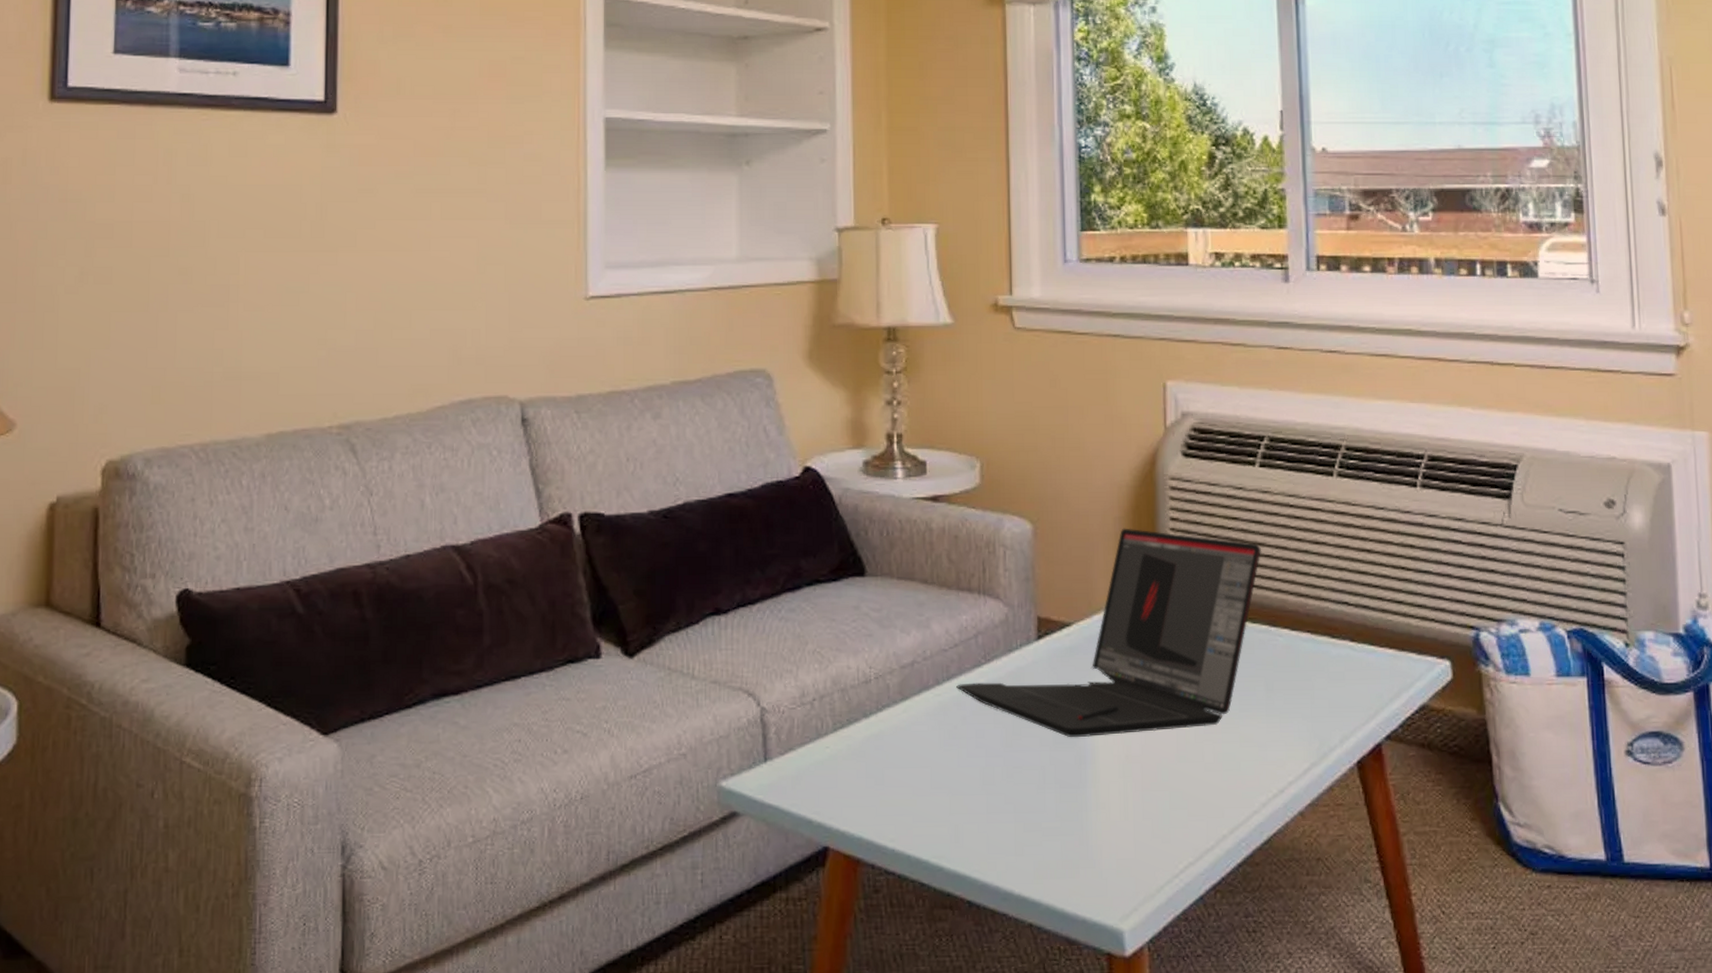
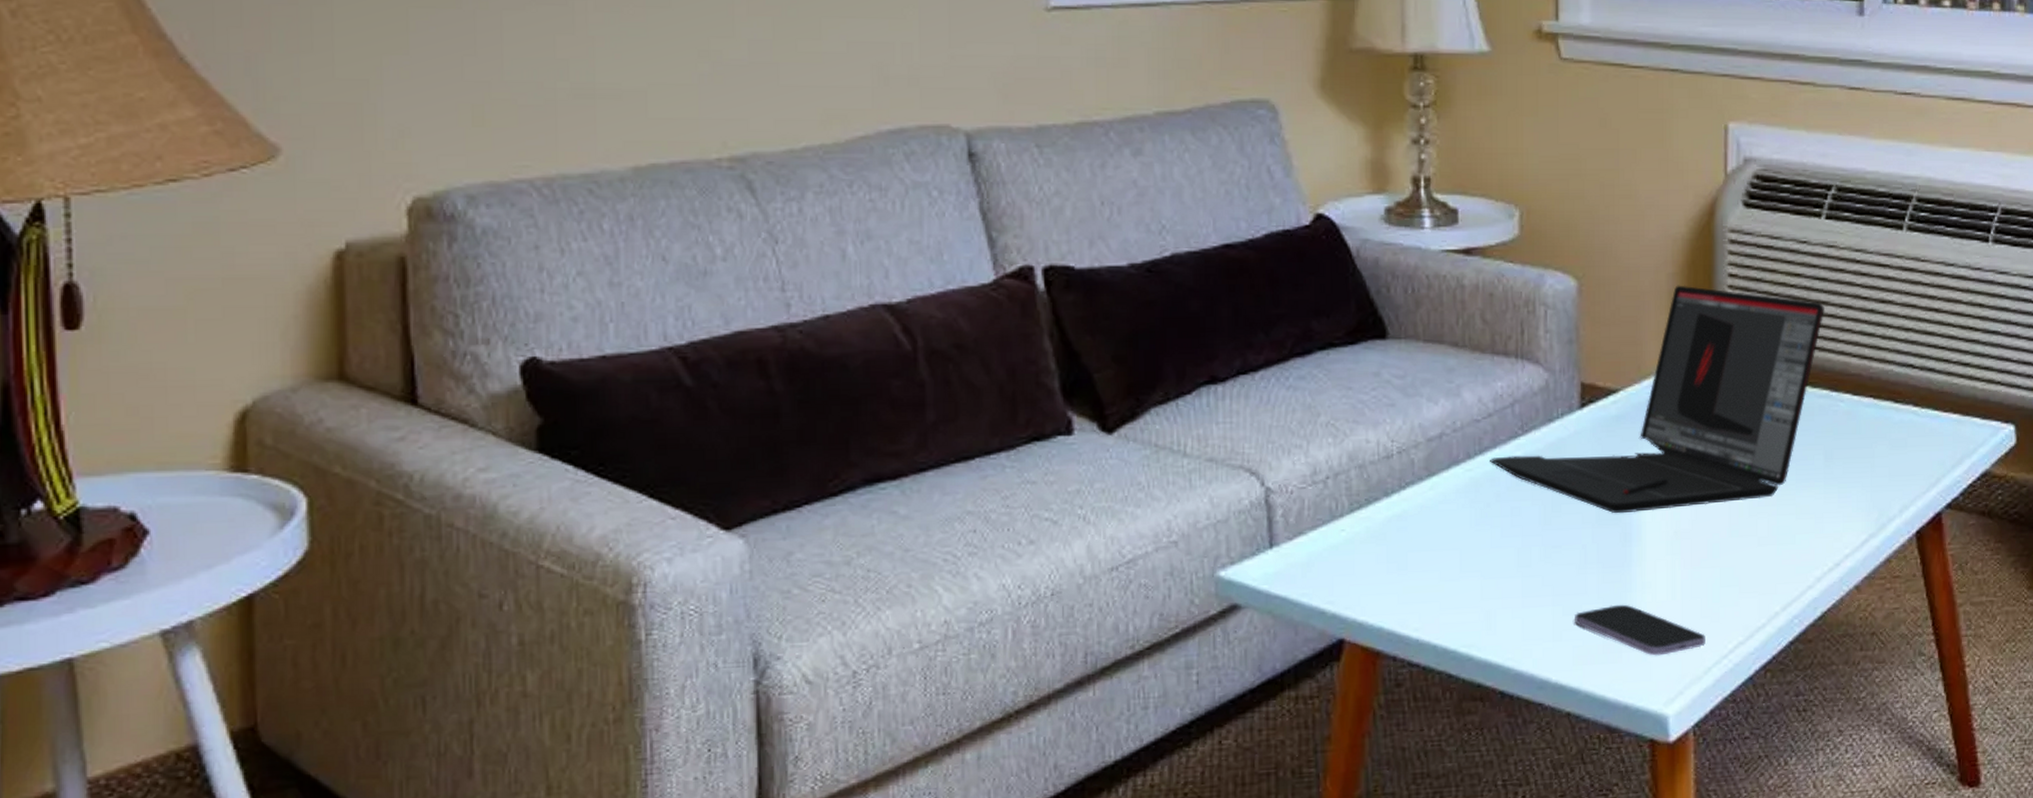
smartphone: none [1035,823,1157,873] -> present [1575,604,1705,656]

